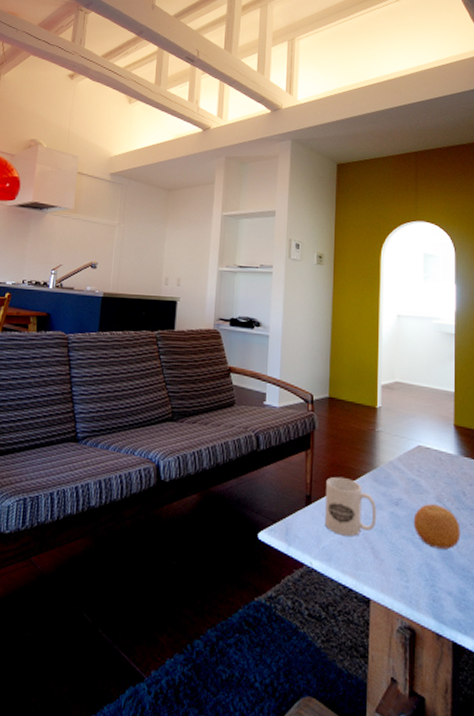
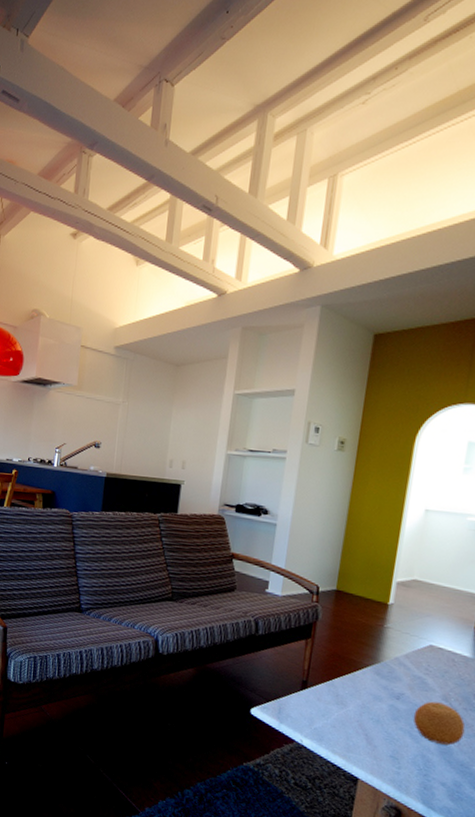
mug: present [325,477,377,536] -> none [319,666,376,722]

